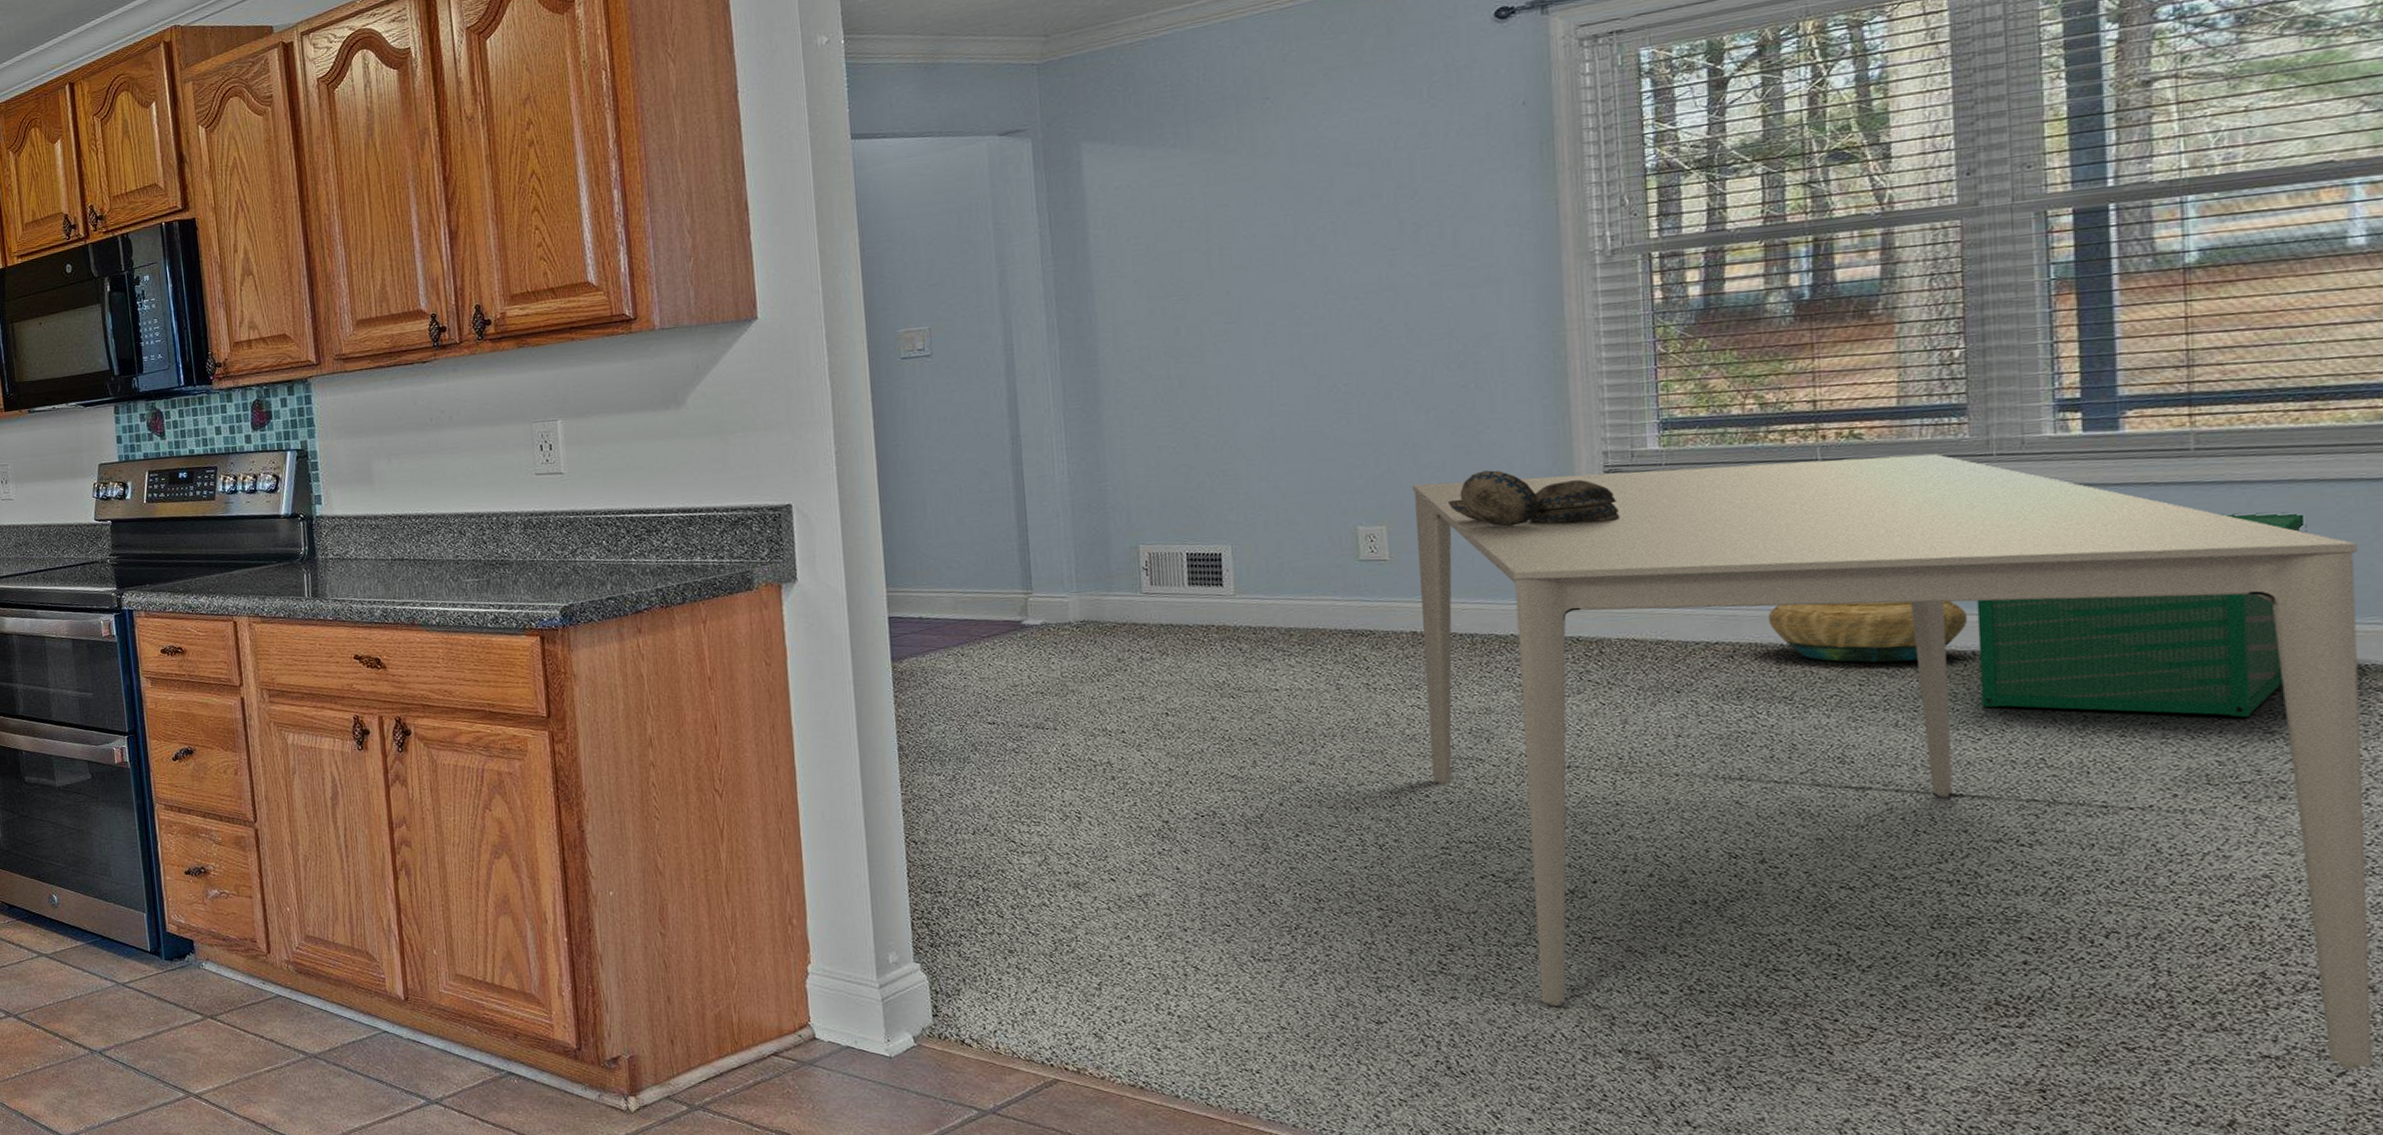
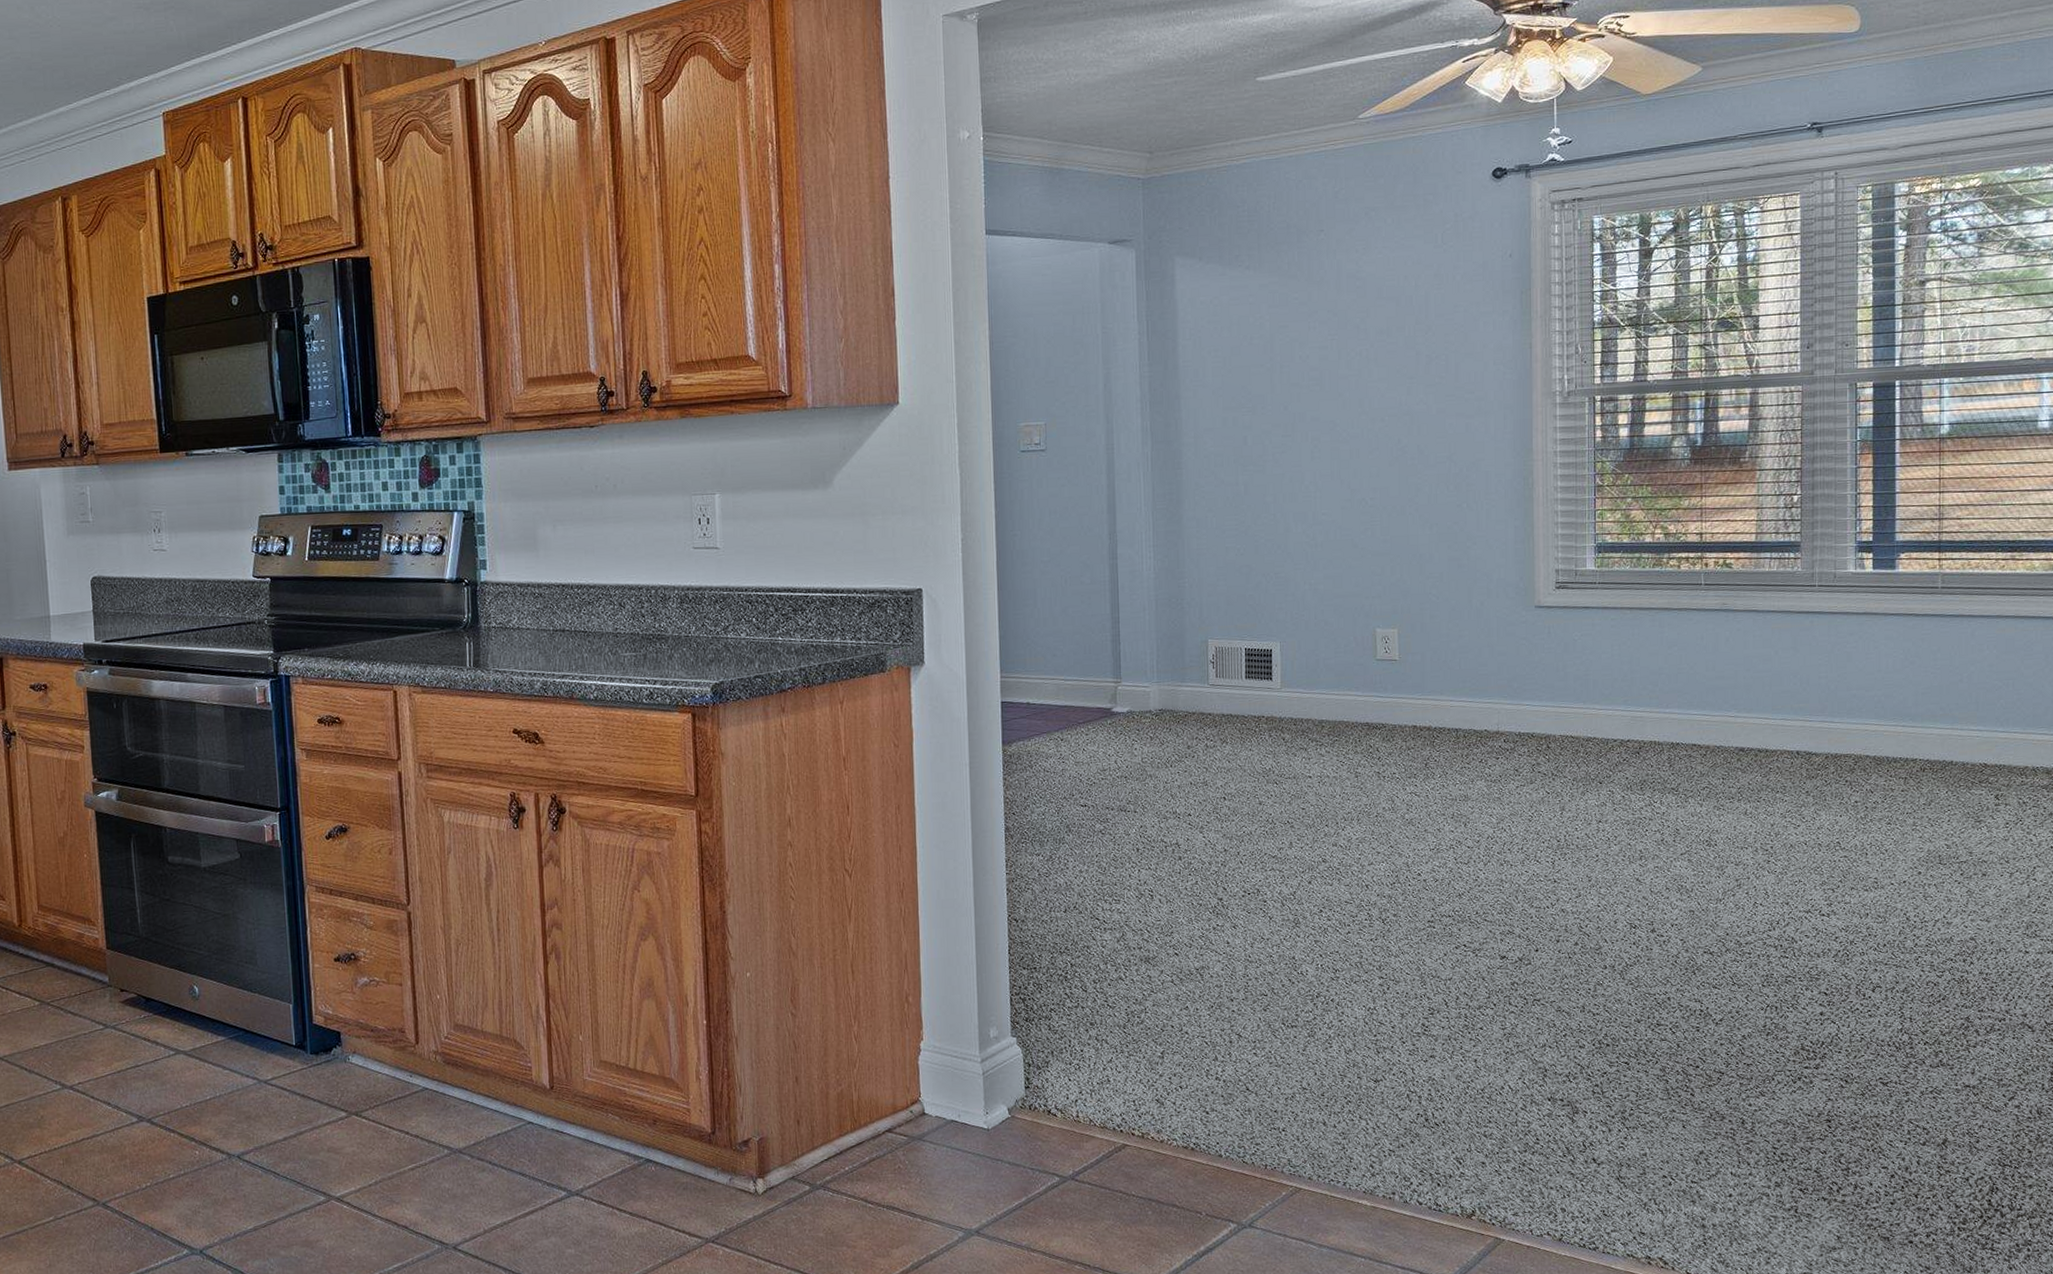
dining table: present [1411,454,2373,1070] -> none [1417,583,2035,1095]
decorative bowl: present [1448,470,1620,527] -> none [1444,582,1566,633]
basket: present [1768,600,1968,663] -> none [1664,707,1795,760]
storage bin: present [1976,512,2307,718] -> none [1801,641,2006,809]

